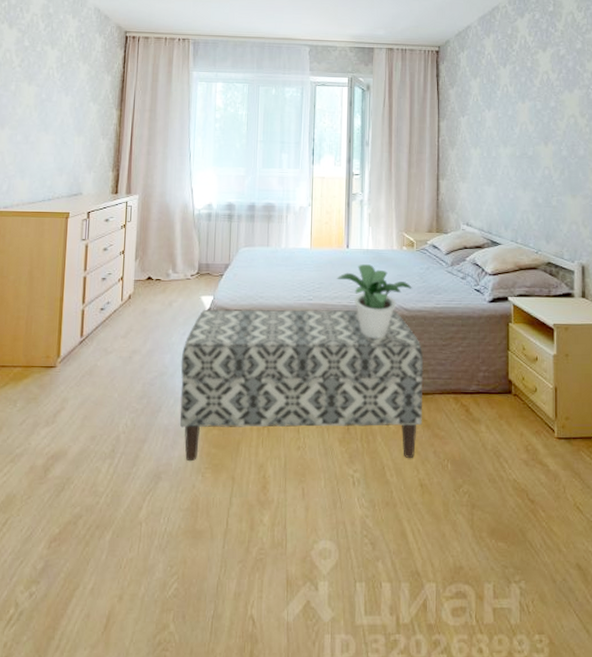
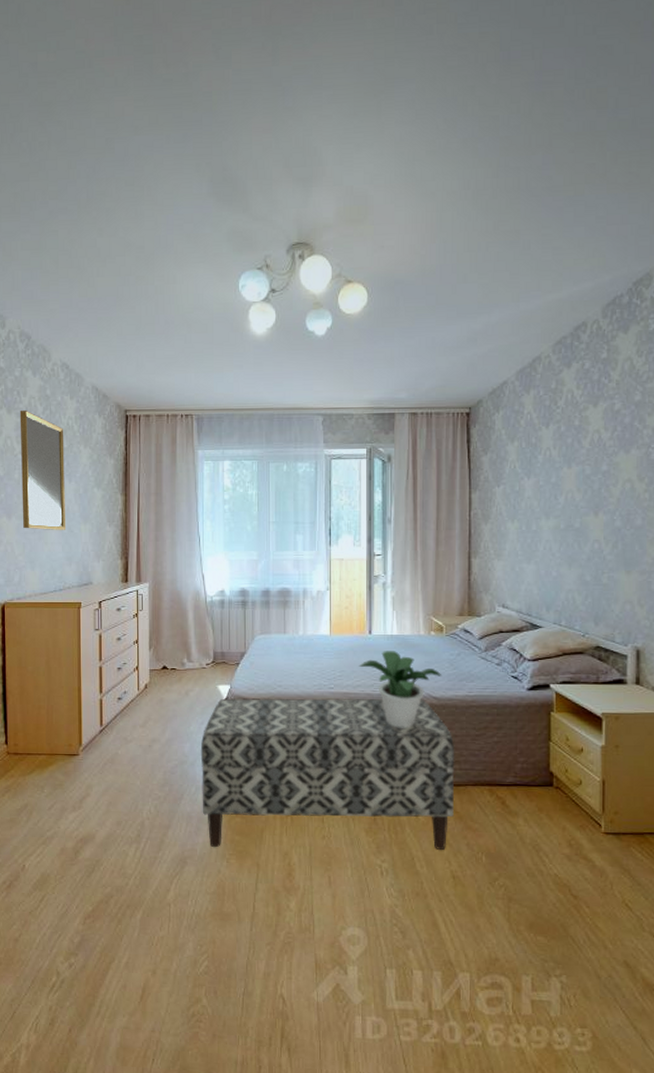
home mirror: none [16,26,64,141] -> present [19,411,66,530]

